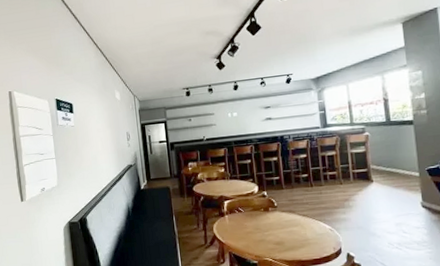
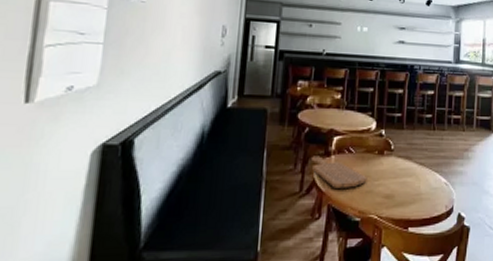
cutting board: none [210,217,258,240] -> present [312,156,368,188]

